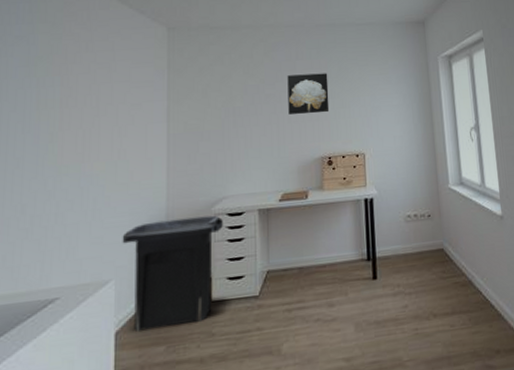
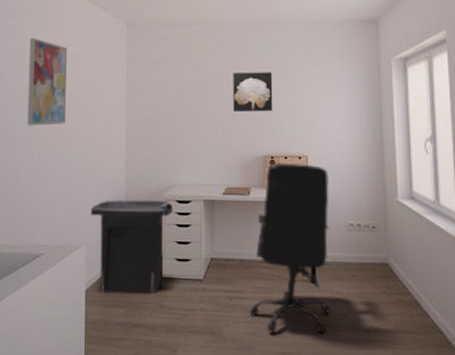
wall art: none [38,44,94,147] -> present [27,38,68,126]
office chair: none [310,161,393,339] -> present [249,162,332,334]

